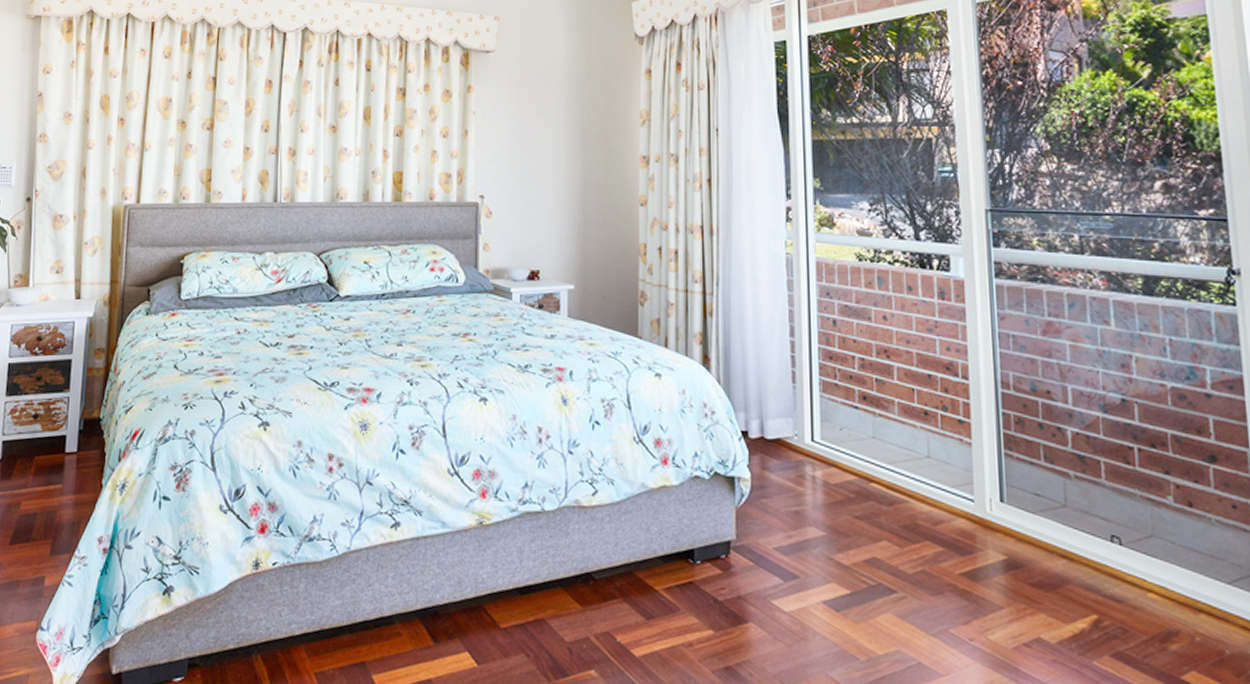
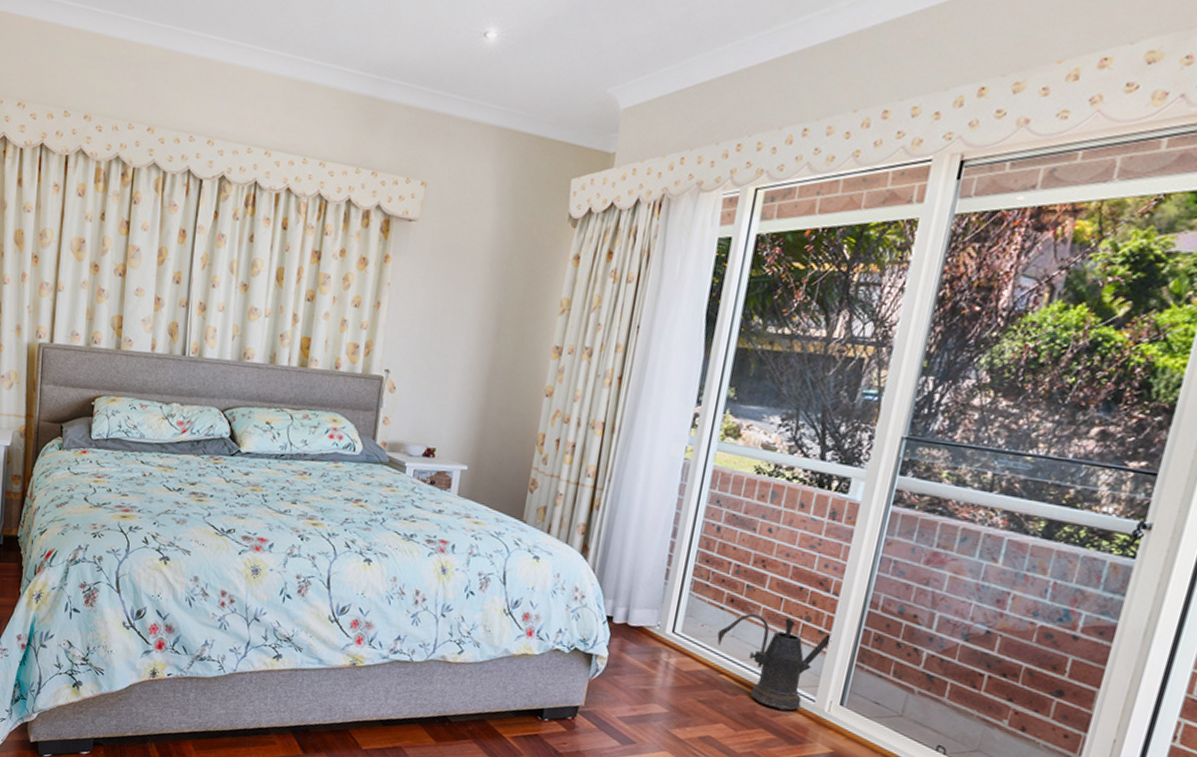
watering can: none [858,410,974,516] -> present [717,613,832,710]

